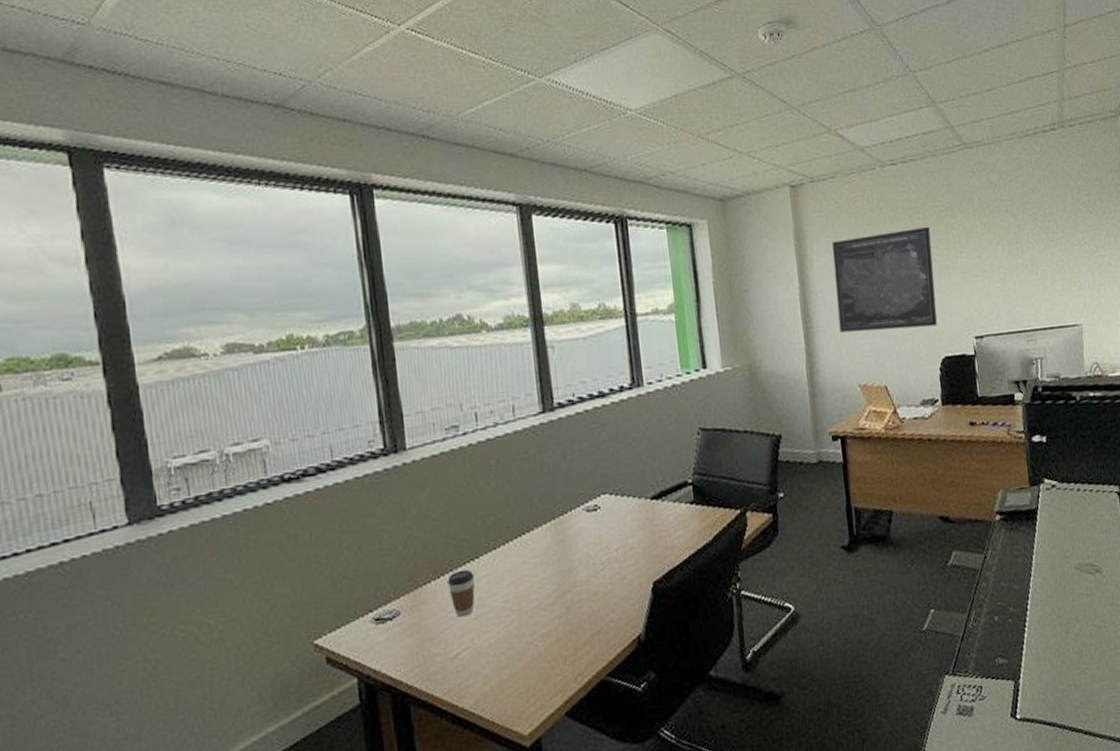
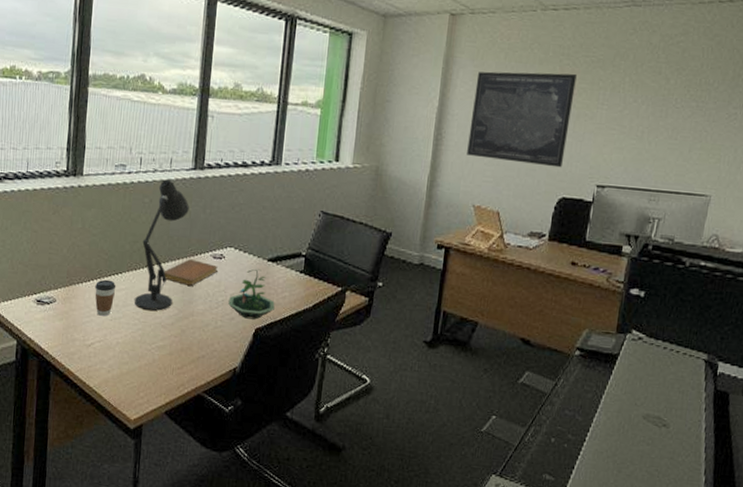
desk lamp: none [497,431,548,595] -> present [134,179,189,311]
notebook: none [527,519,595,553] -> present [161,259,218,286]
terrarium: none [614,511,670,574] -> present [228,269,275,320]

